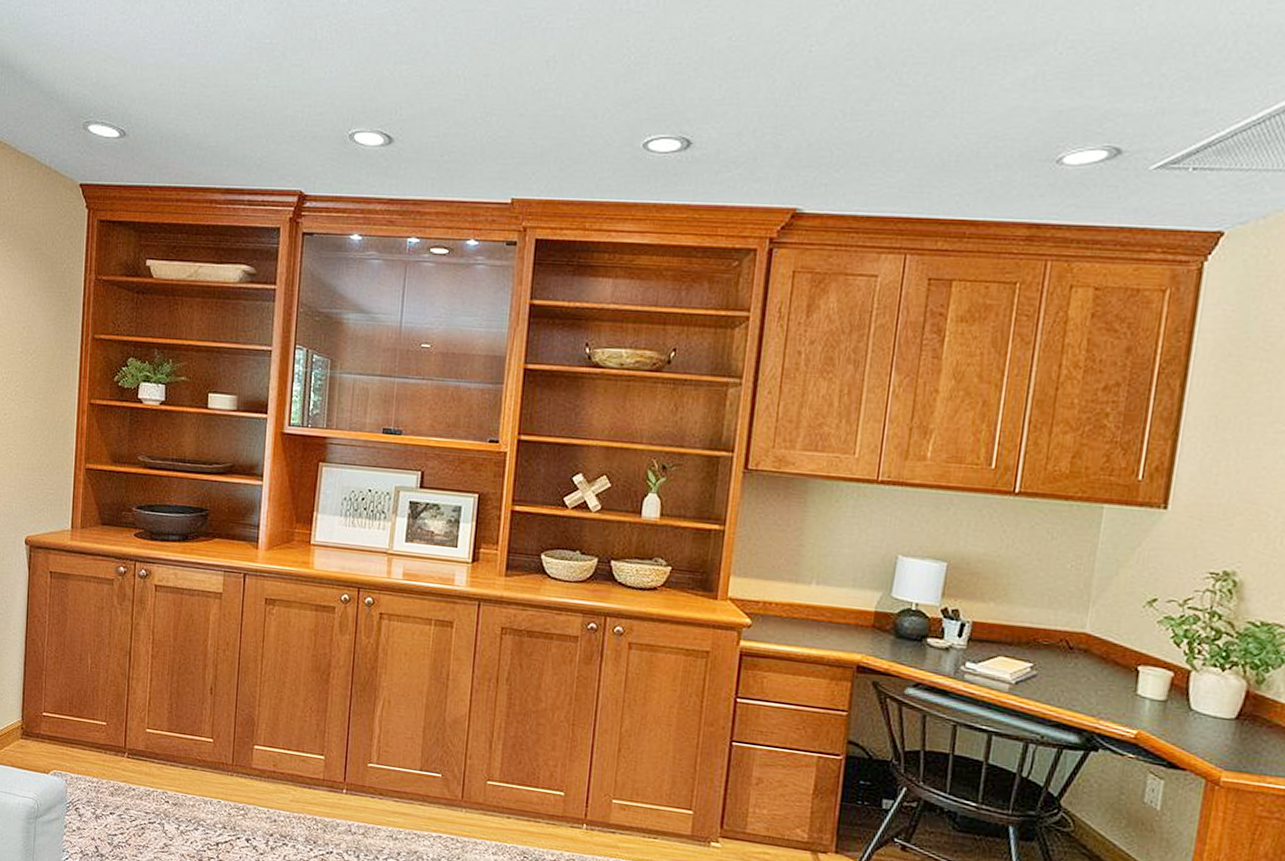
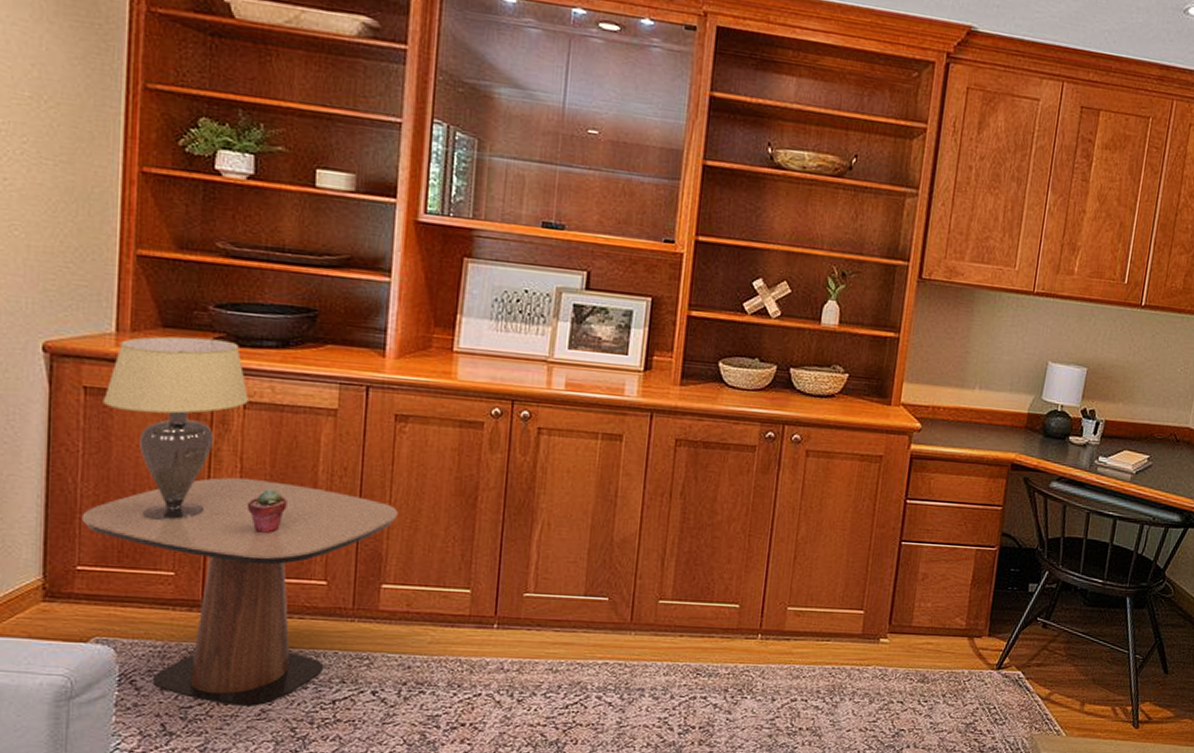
side table: none [46,647,267,840] -> present [81,477,398,706]
lampshade: none [61,532,160,680] -> present [102,336,250,521]
potted succulent: none [156,658,185,696] -> present [246,489,287,535]

